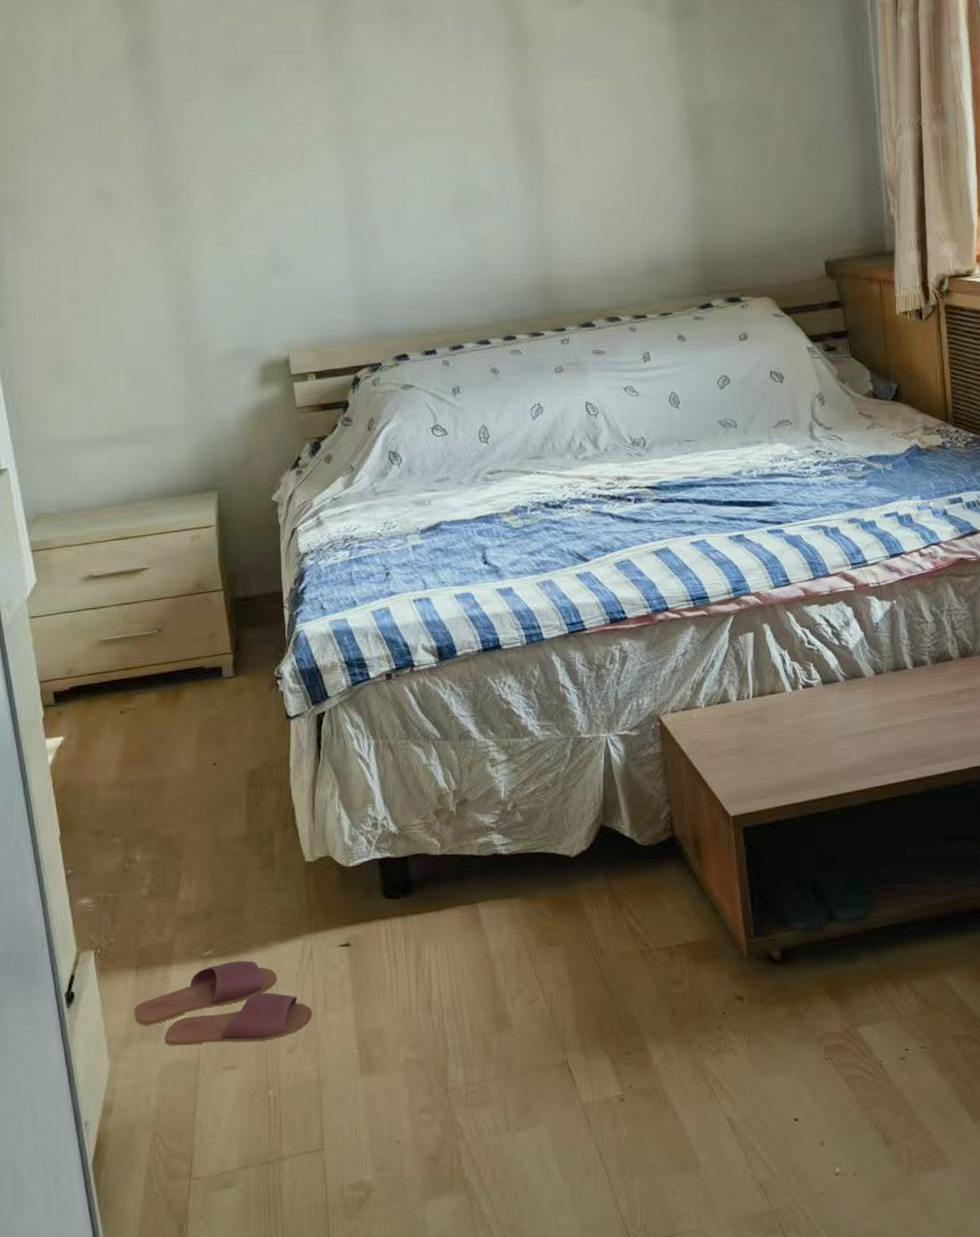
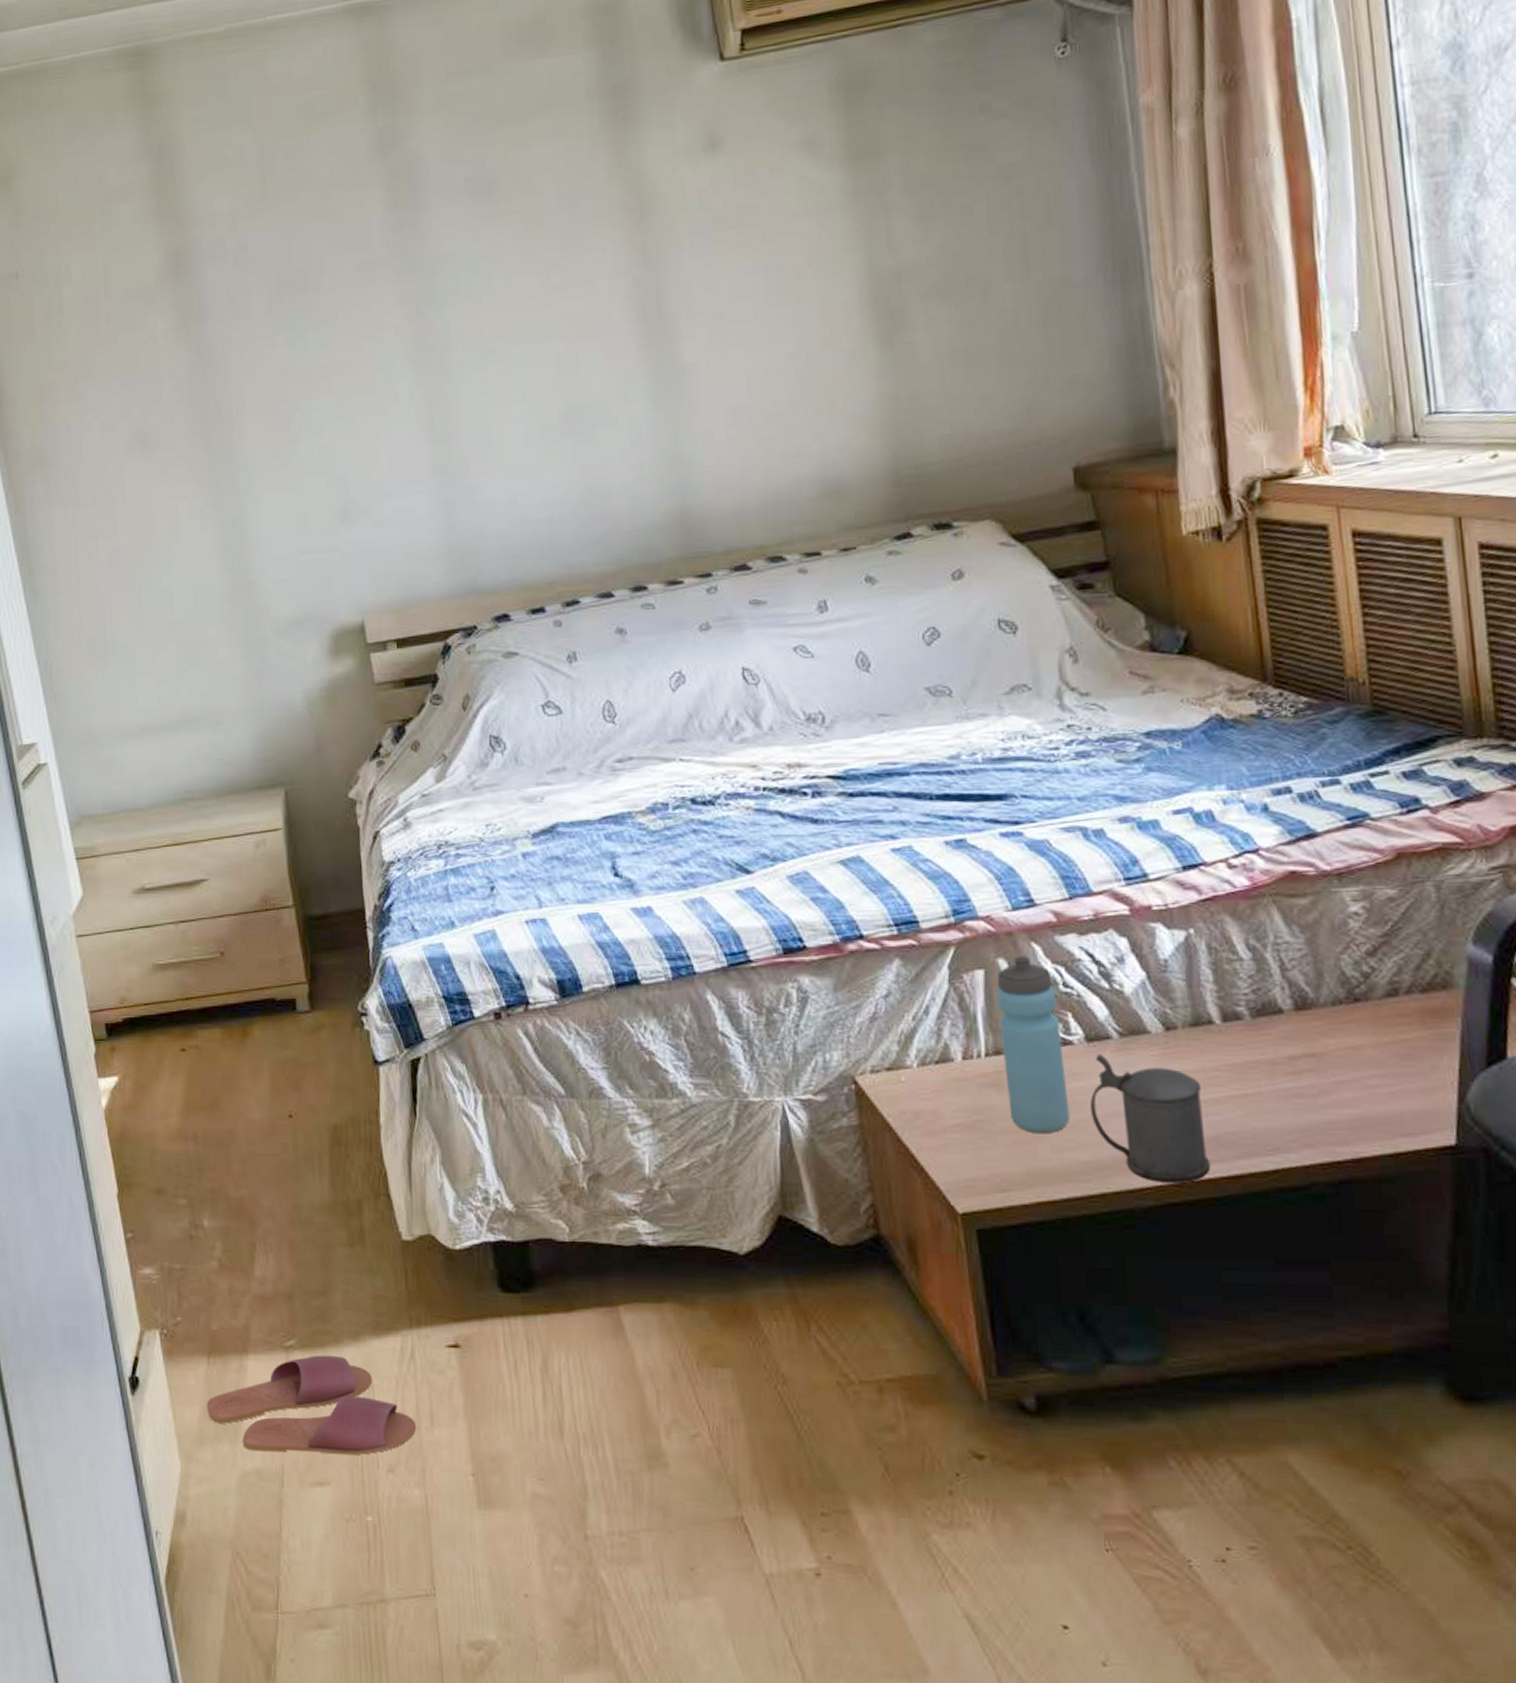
water bottle: none [761,622,810,754] -> present [996,956,1070,1134]
beer stein: none [824,693,903,786] -> present [1090,1054,1211,1183]

